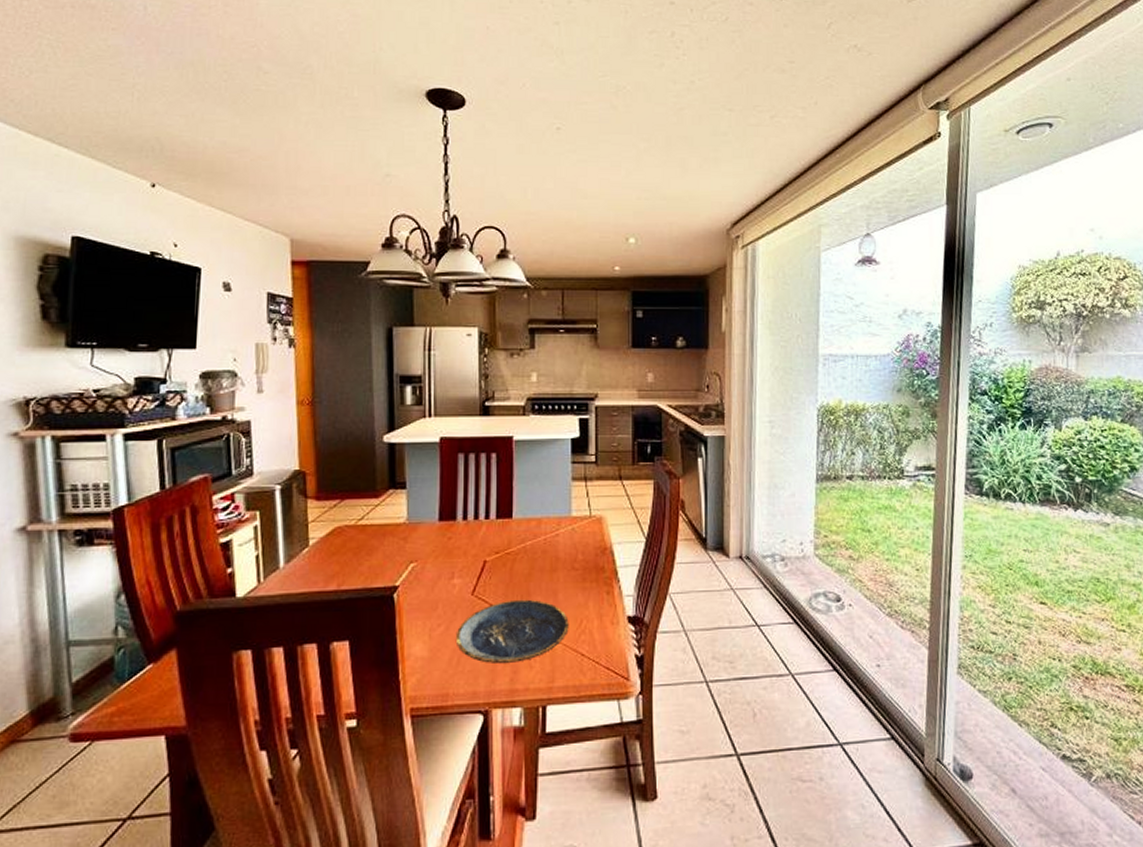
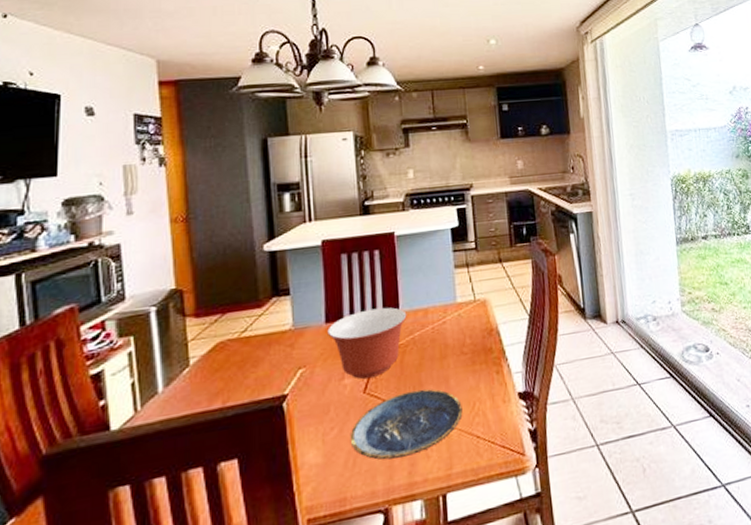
mixing bowl: none [440,512,520,581] -> present [327,307,407,379]

